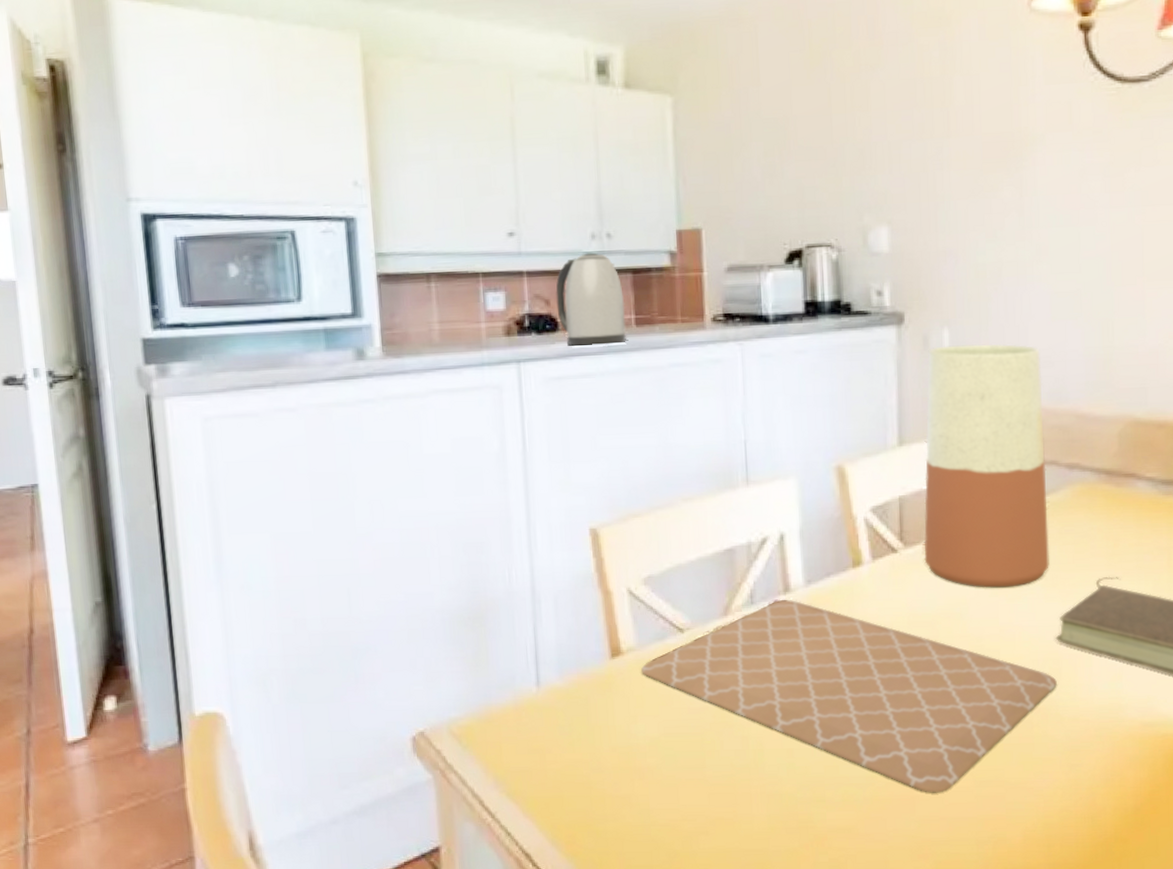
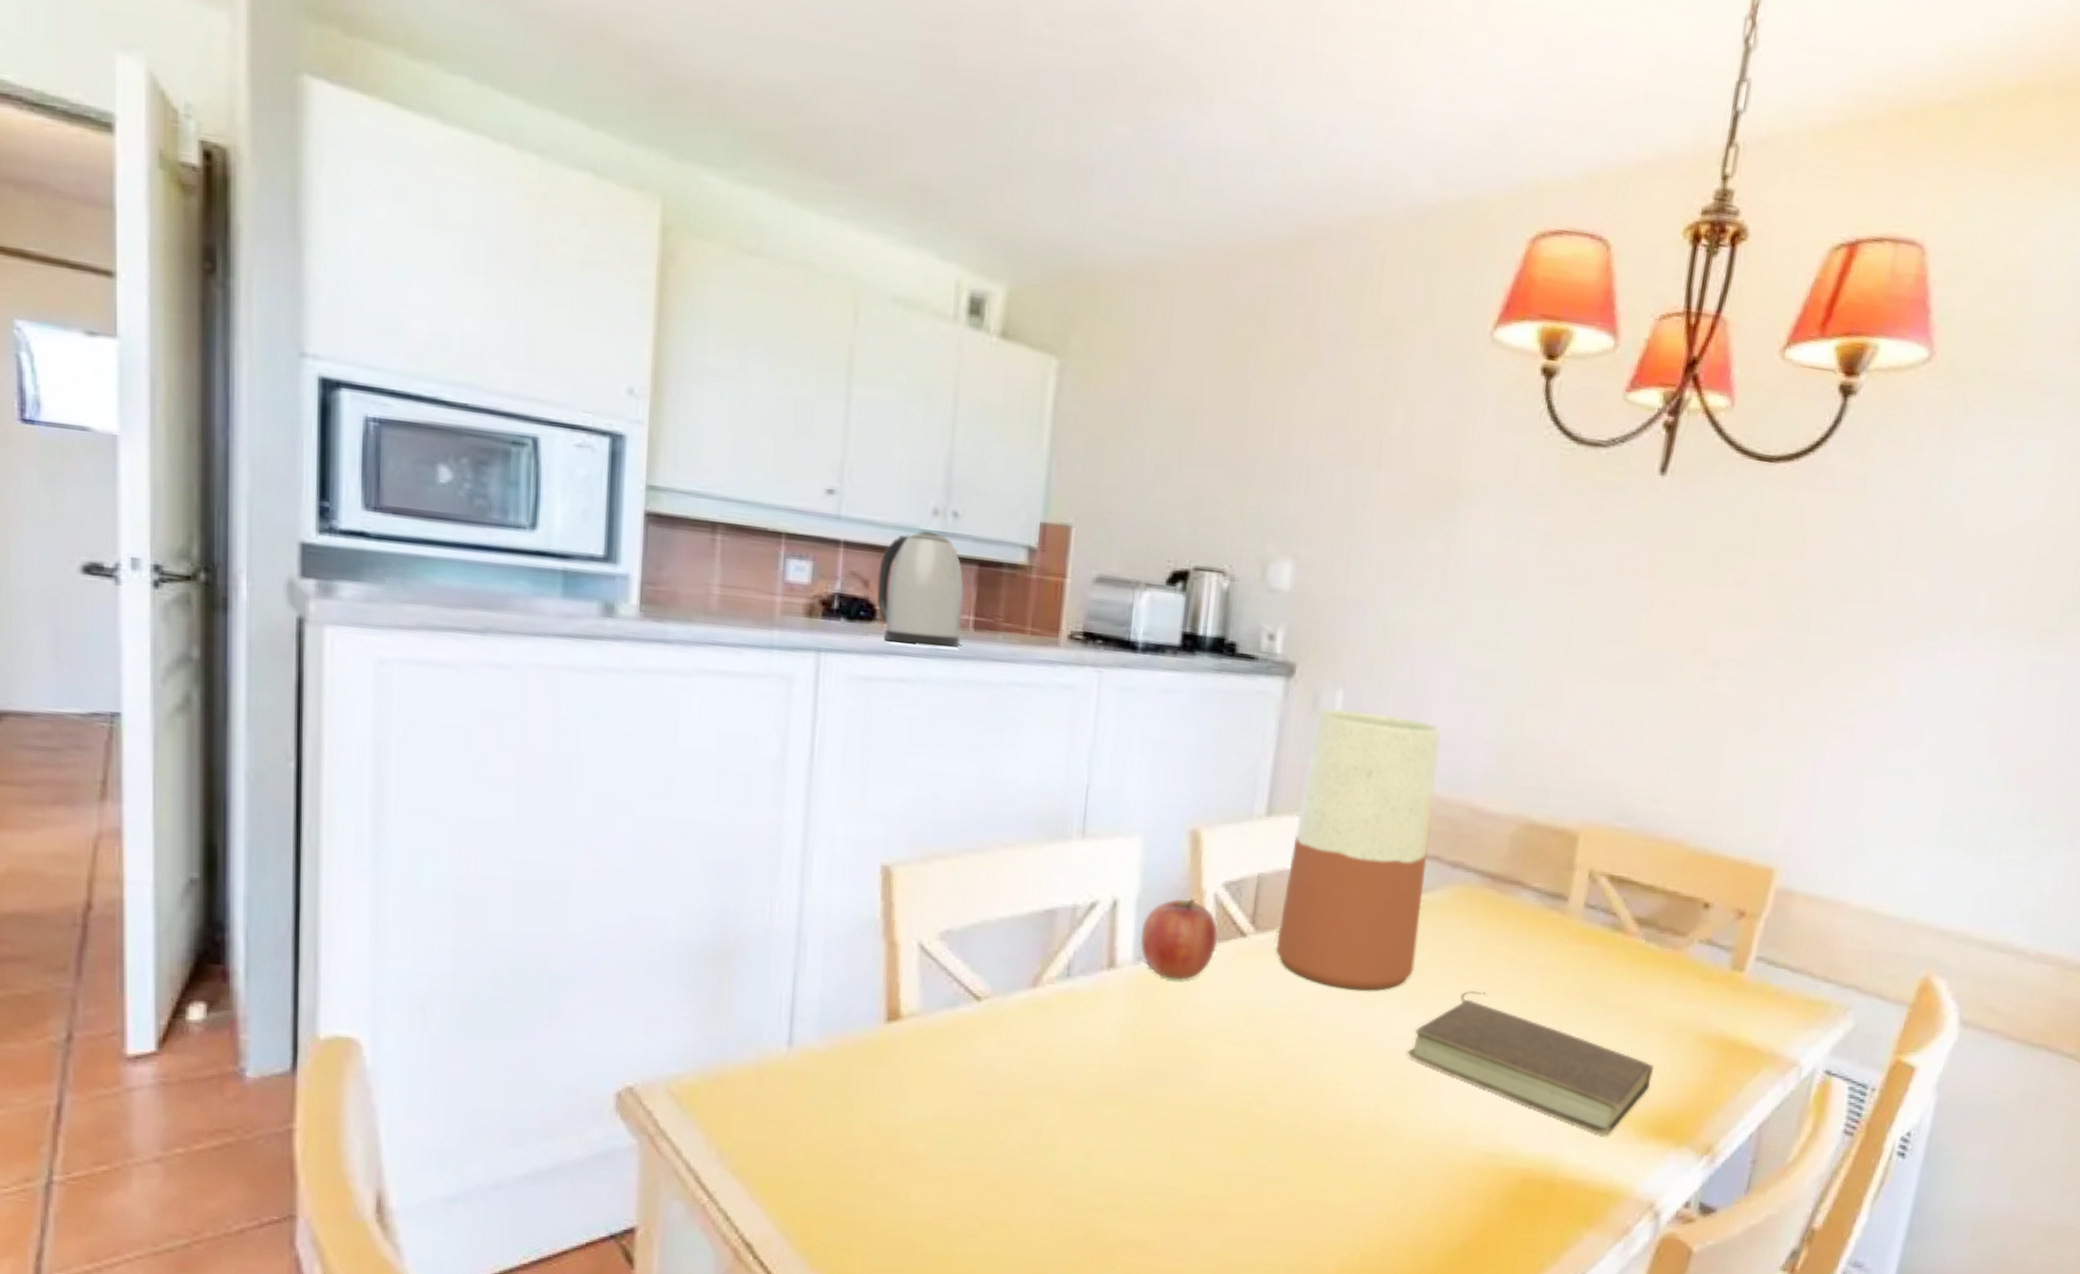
placemat: present [641,599,1057,793] -> none [922,975,1401,1211]
fruit: none [808,524,874,596] -> present [1140,898,1218,980]

